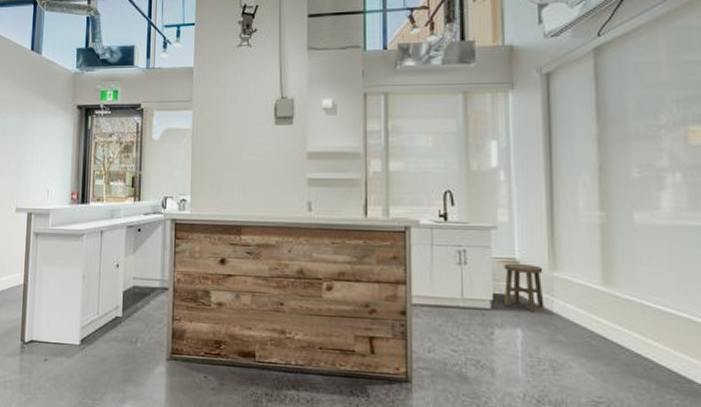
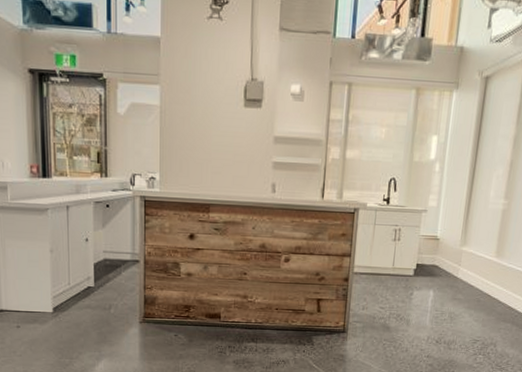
stool: present [503,262,545,312] -> none [423,239,456,277]

